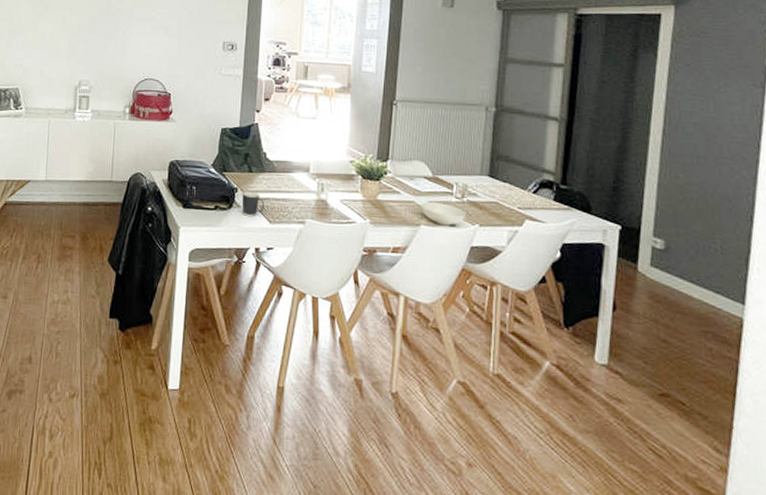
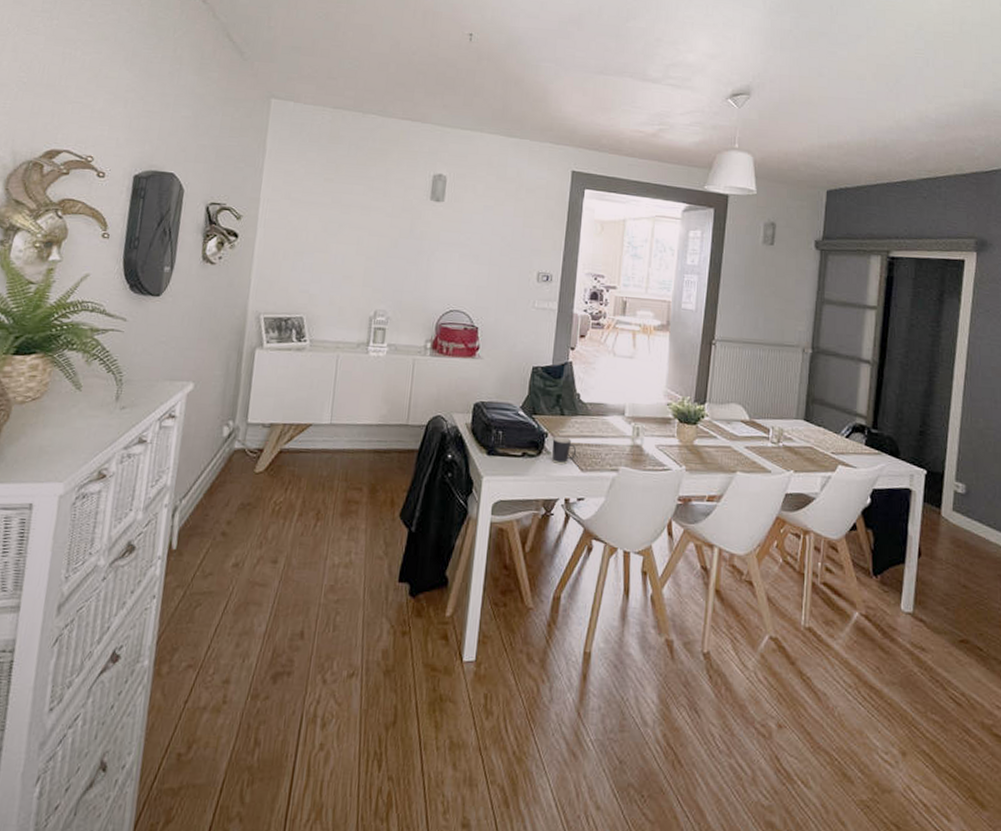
bowl: present [421,202,467,226] -> none [737,447,782,472]

